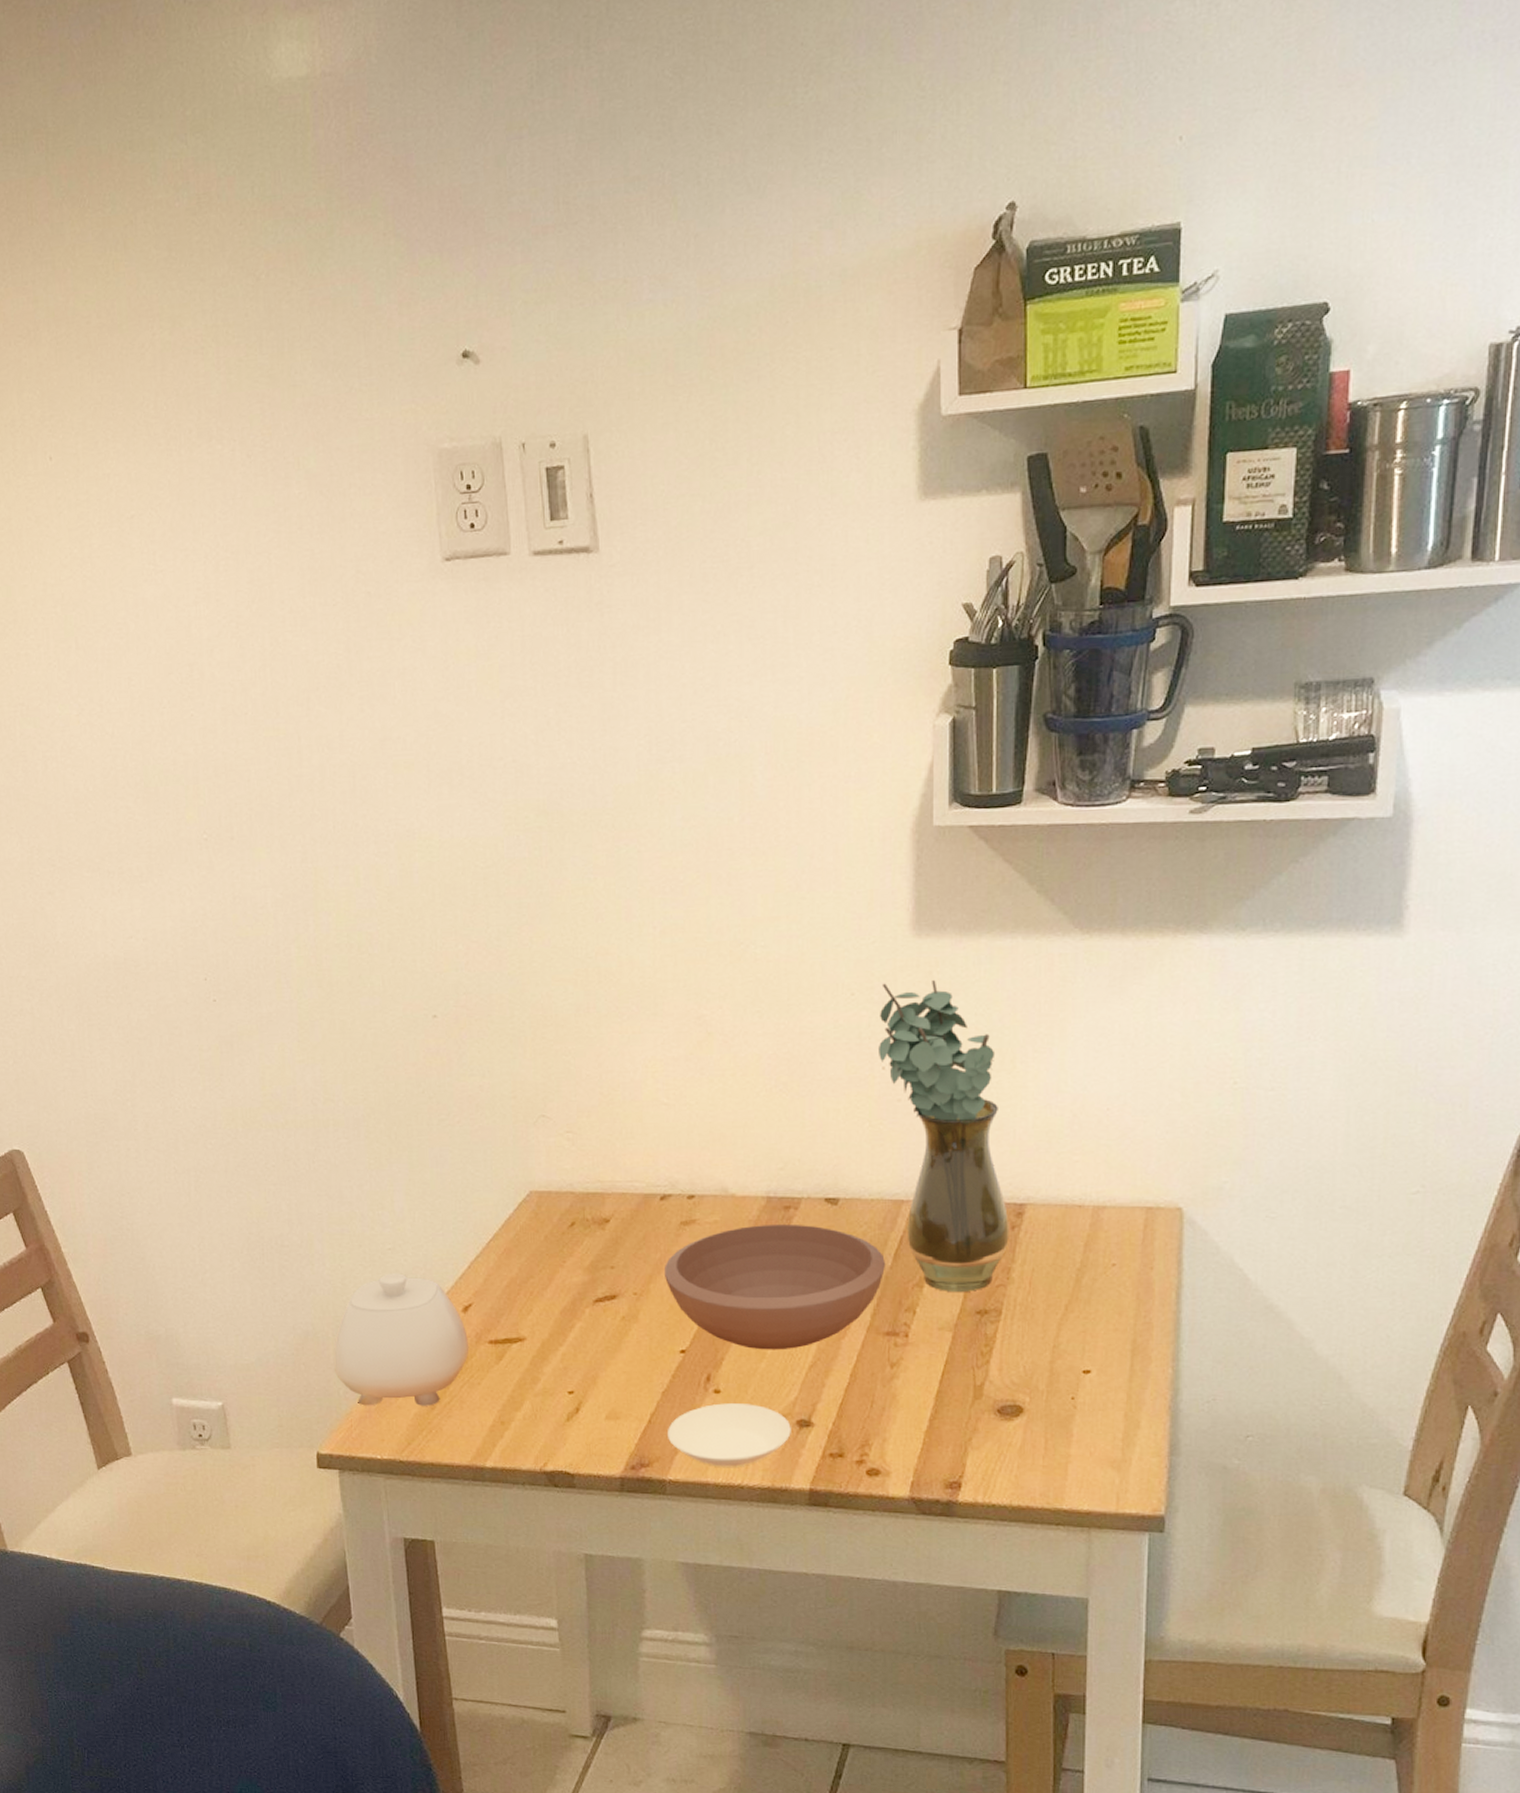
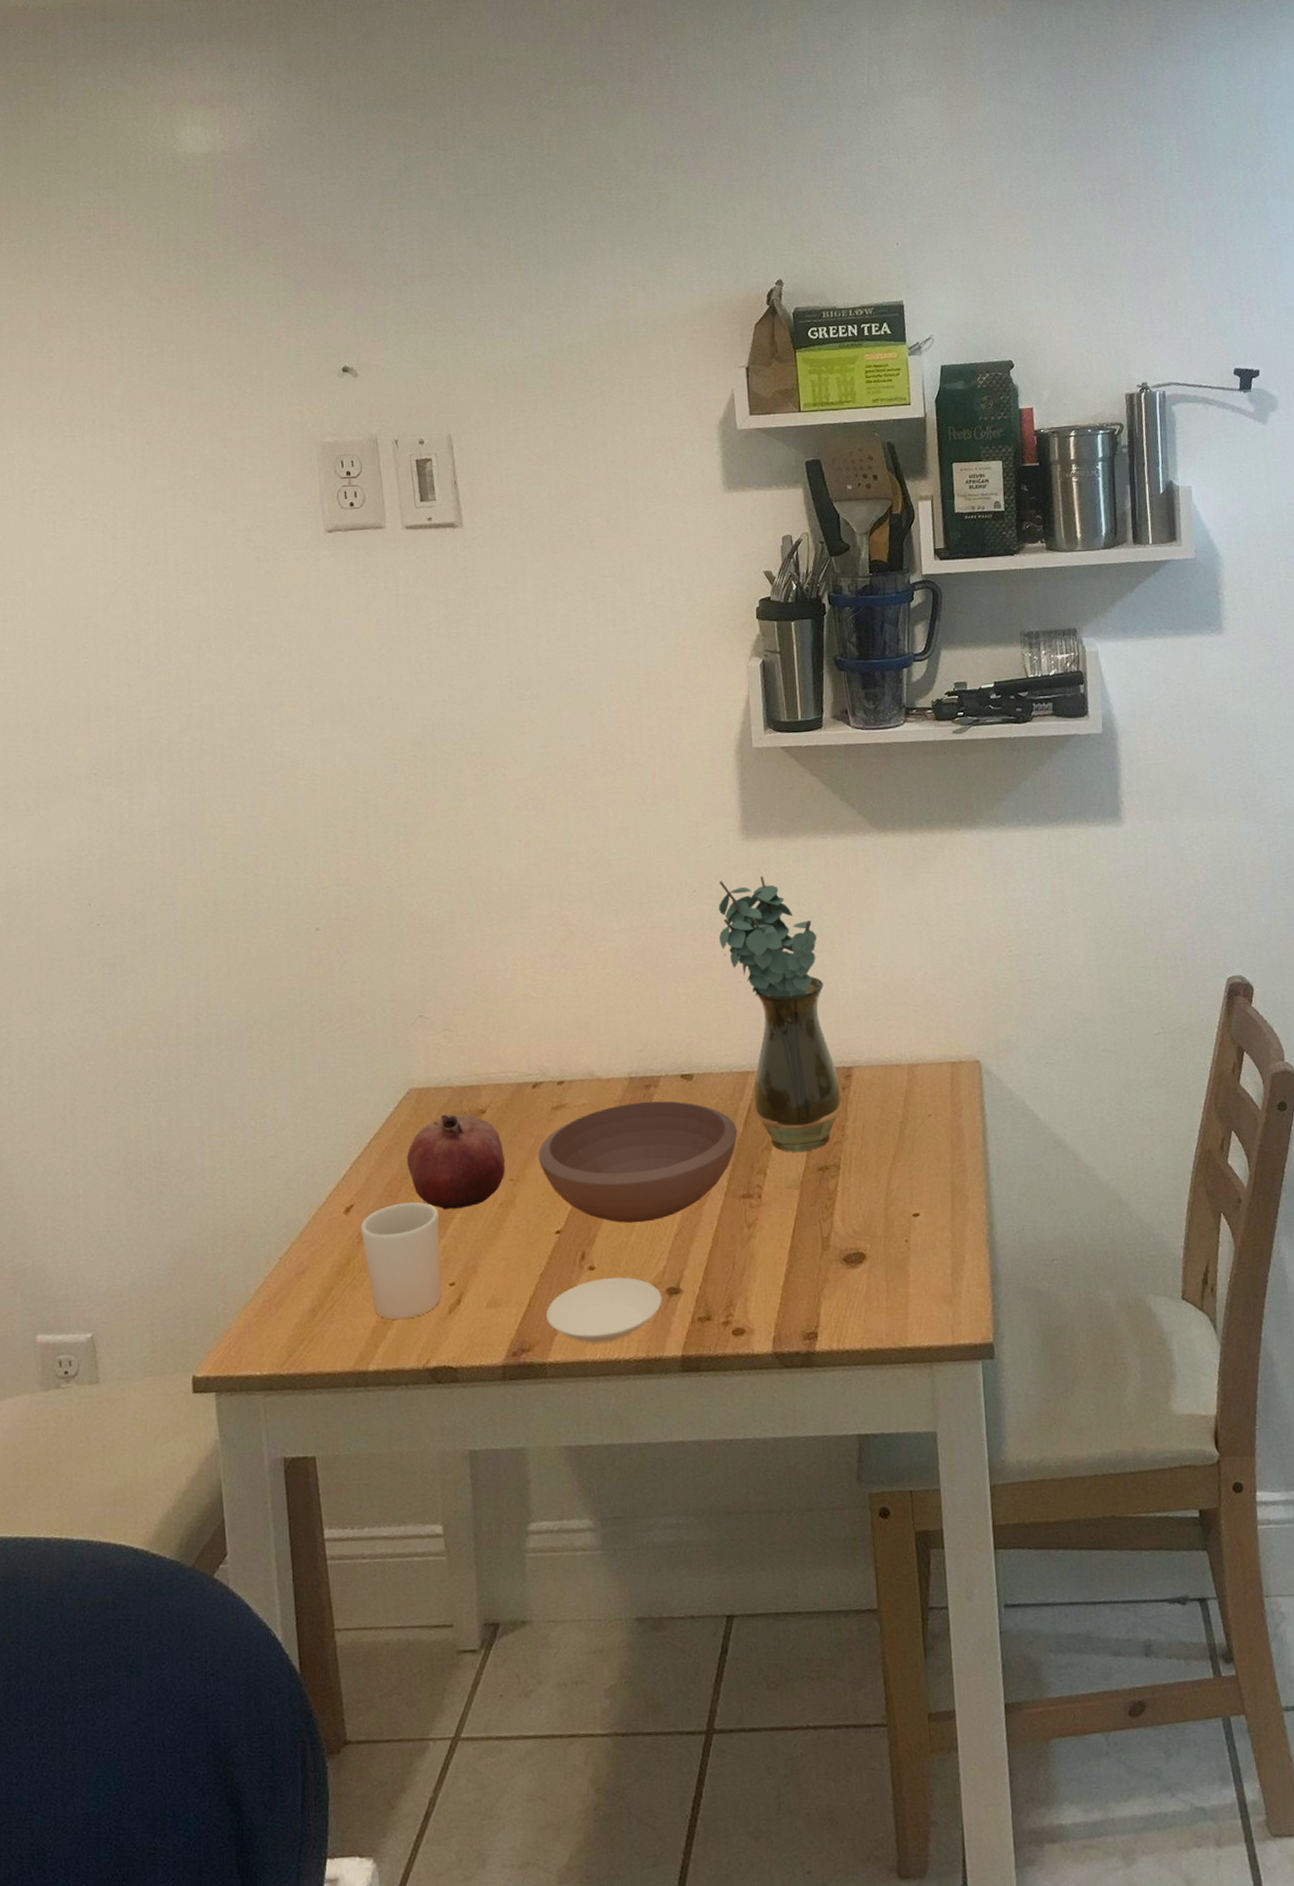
sugar bowl: present [333,1273,470,1406] -> none [212,1180,352,1321]
mug: none [479,1307,560,1422] -> present [361,1201,442,1320]
fruit: none [526,1220,628,1318] -> present [406,1113,505,1210]

